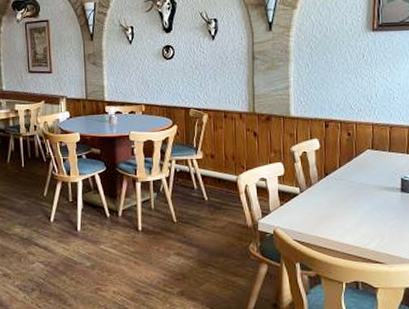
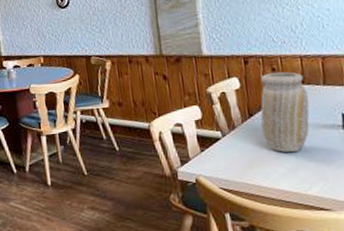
vase: none [333,136,376,211] -> present [260,71,310,153]

